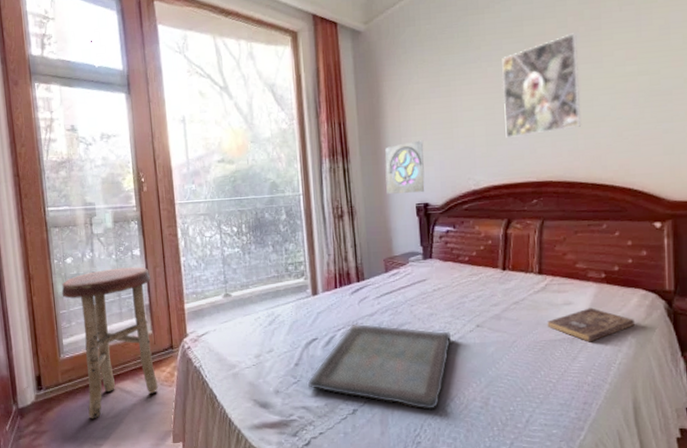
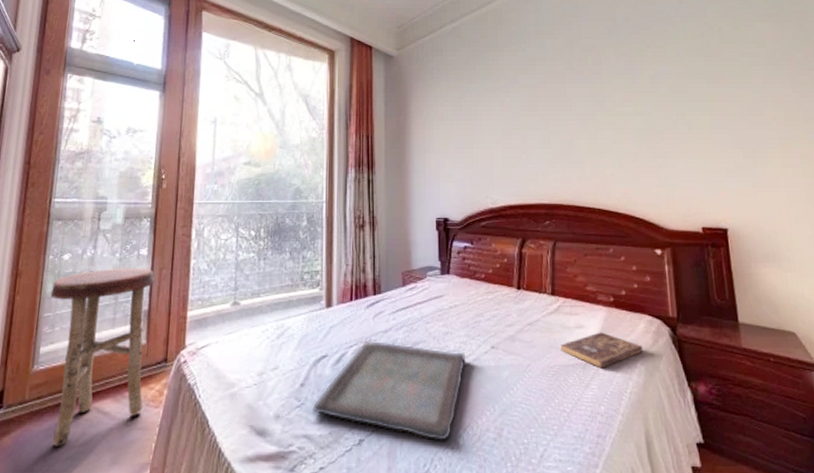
wall ornament: present [385,140,425,194] -> none [408,158,446,208]
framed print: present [501,33,582,139] -> none [517,75,588,162]

